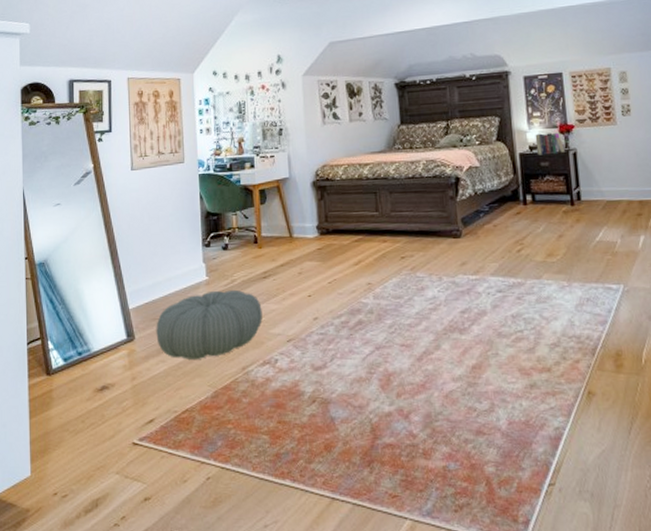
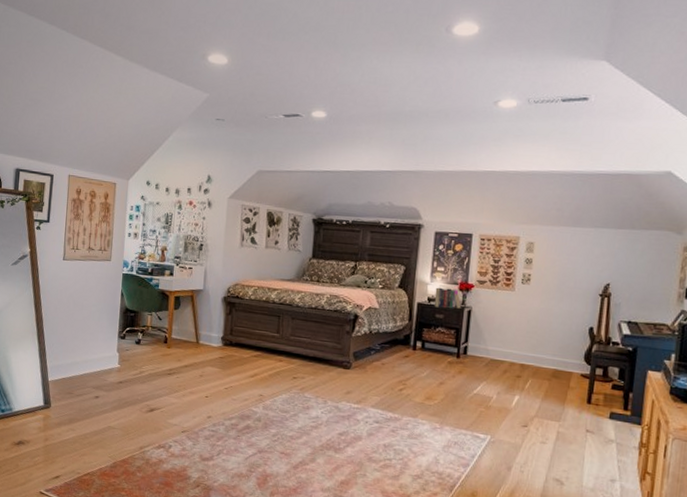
pouf: present [156,289,263,359] -> none [69,378,164,434]

